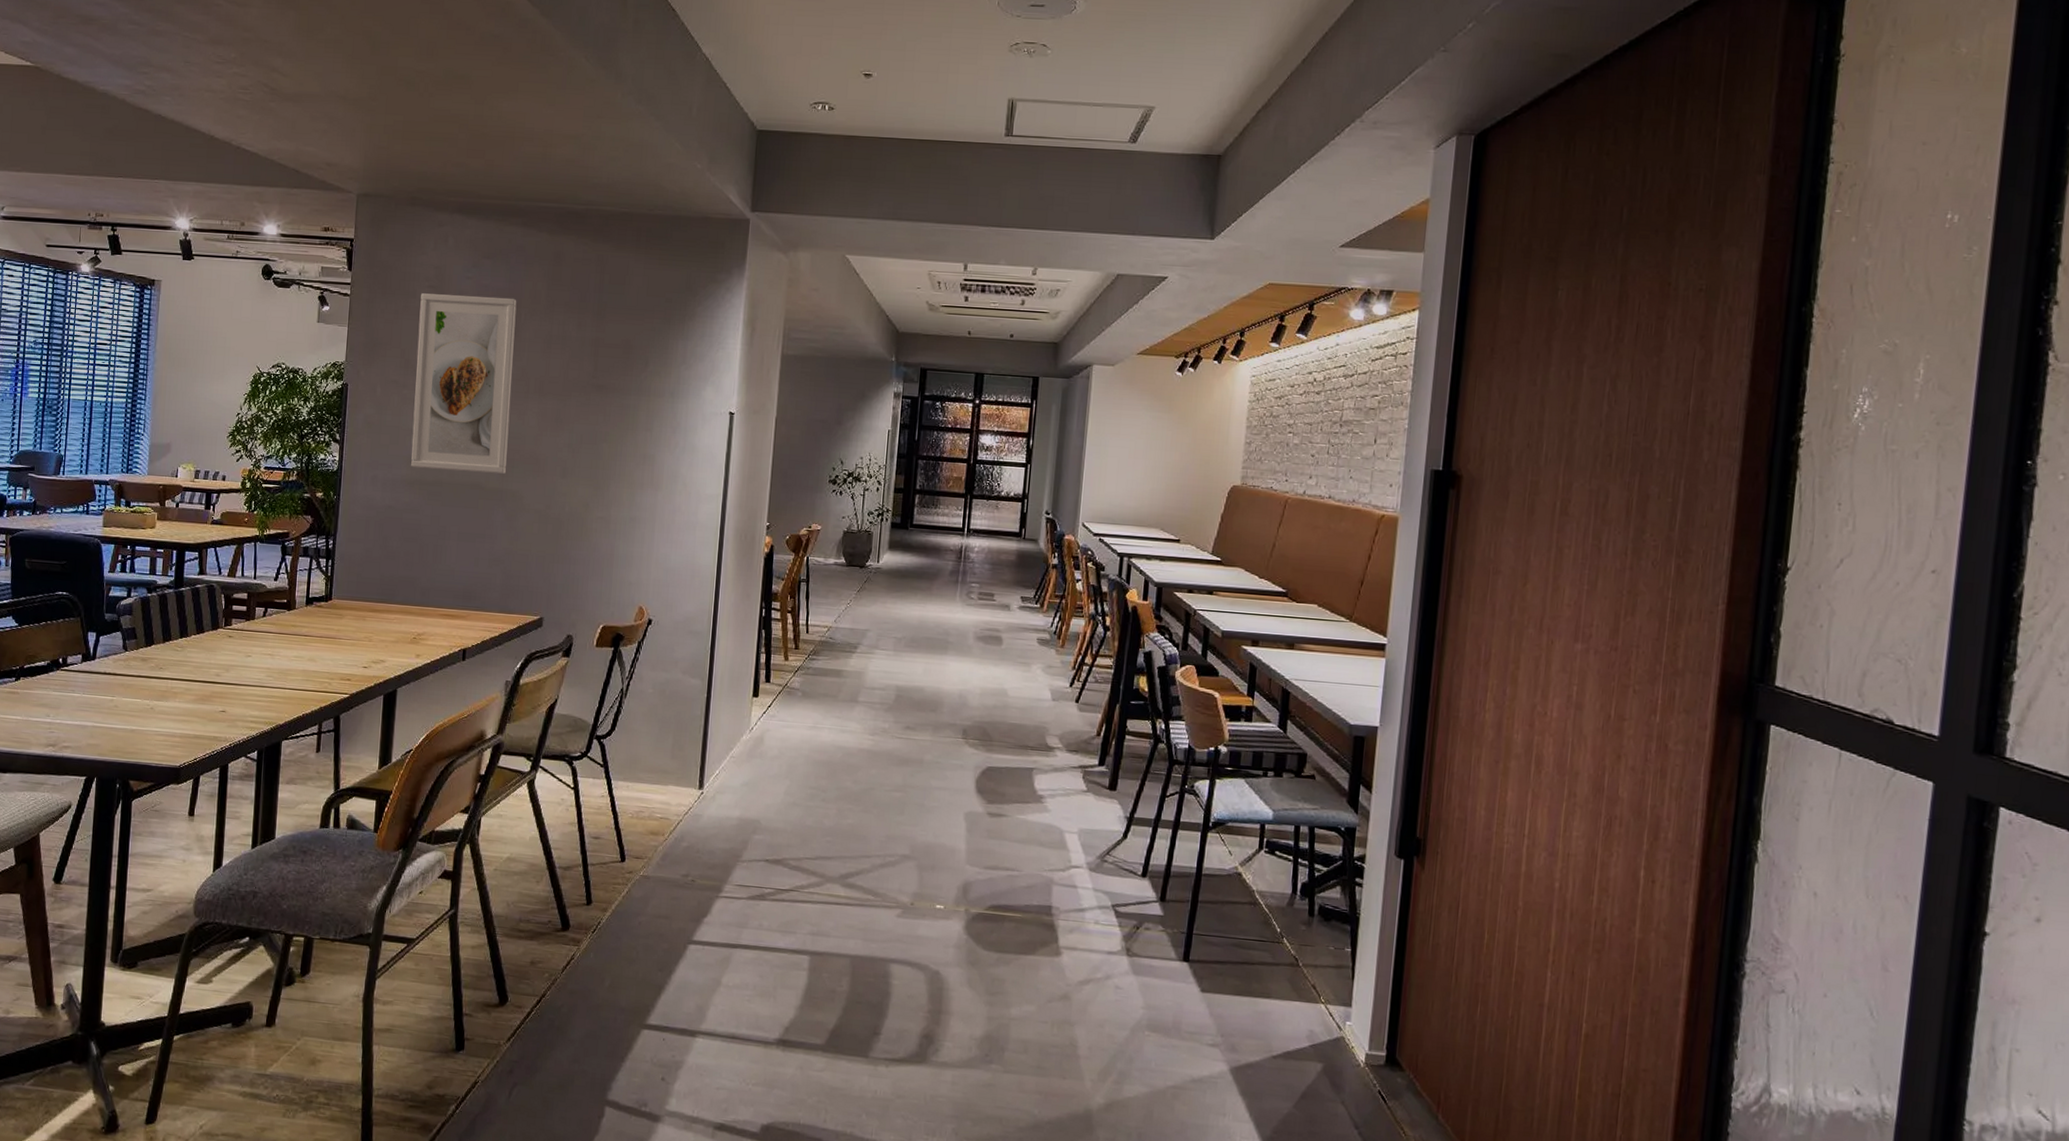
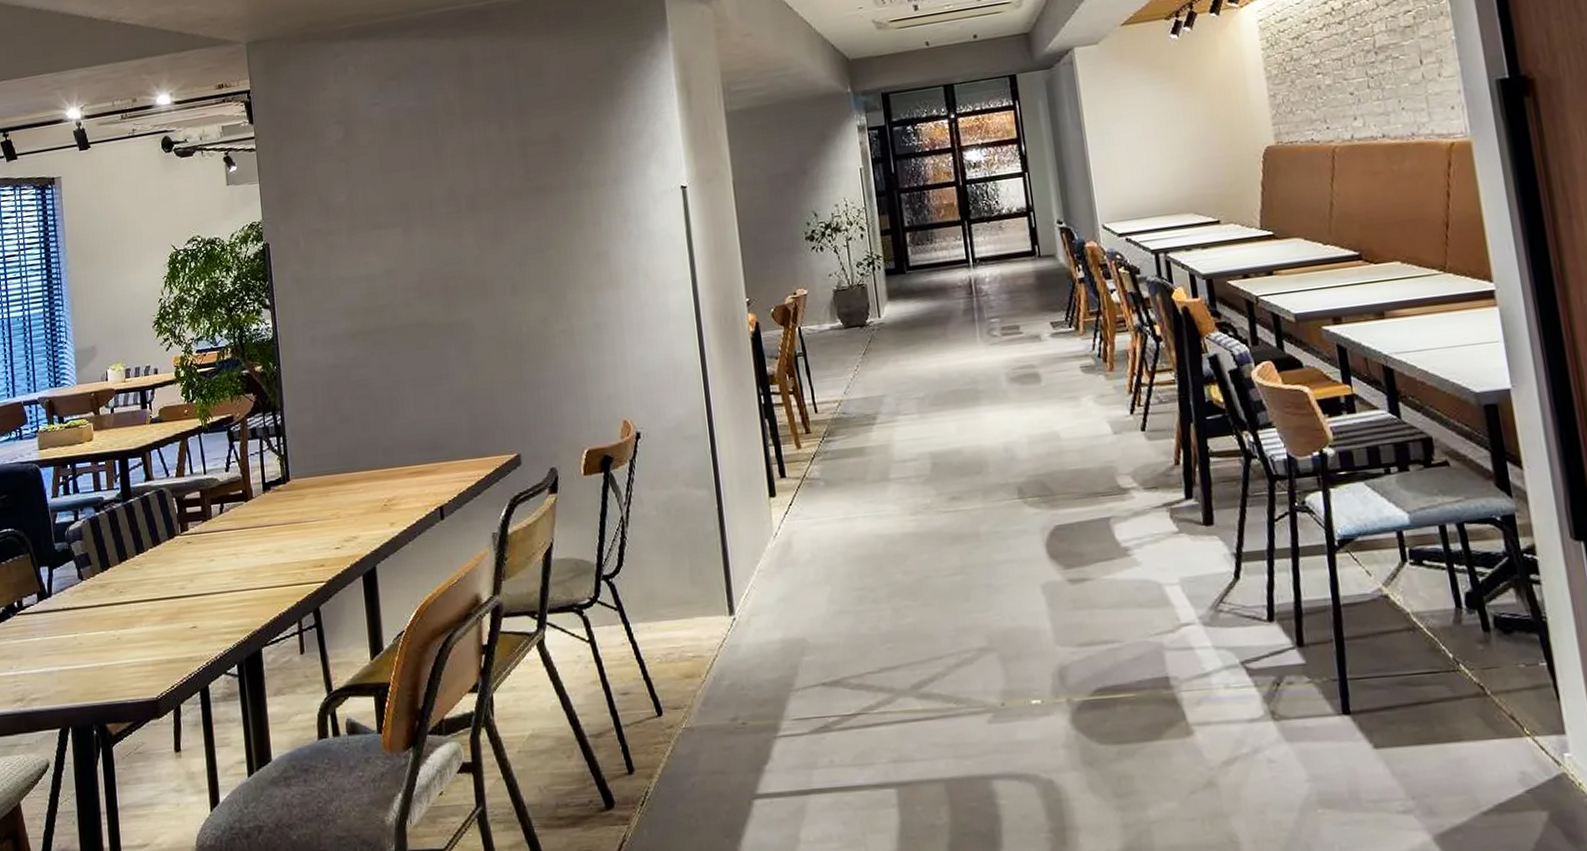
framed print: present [411,293,517,475] -> none [329,114,451,319]

